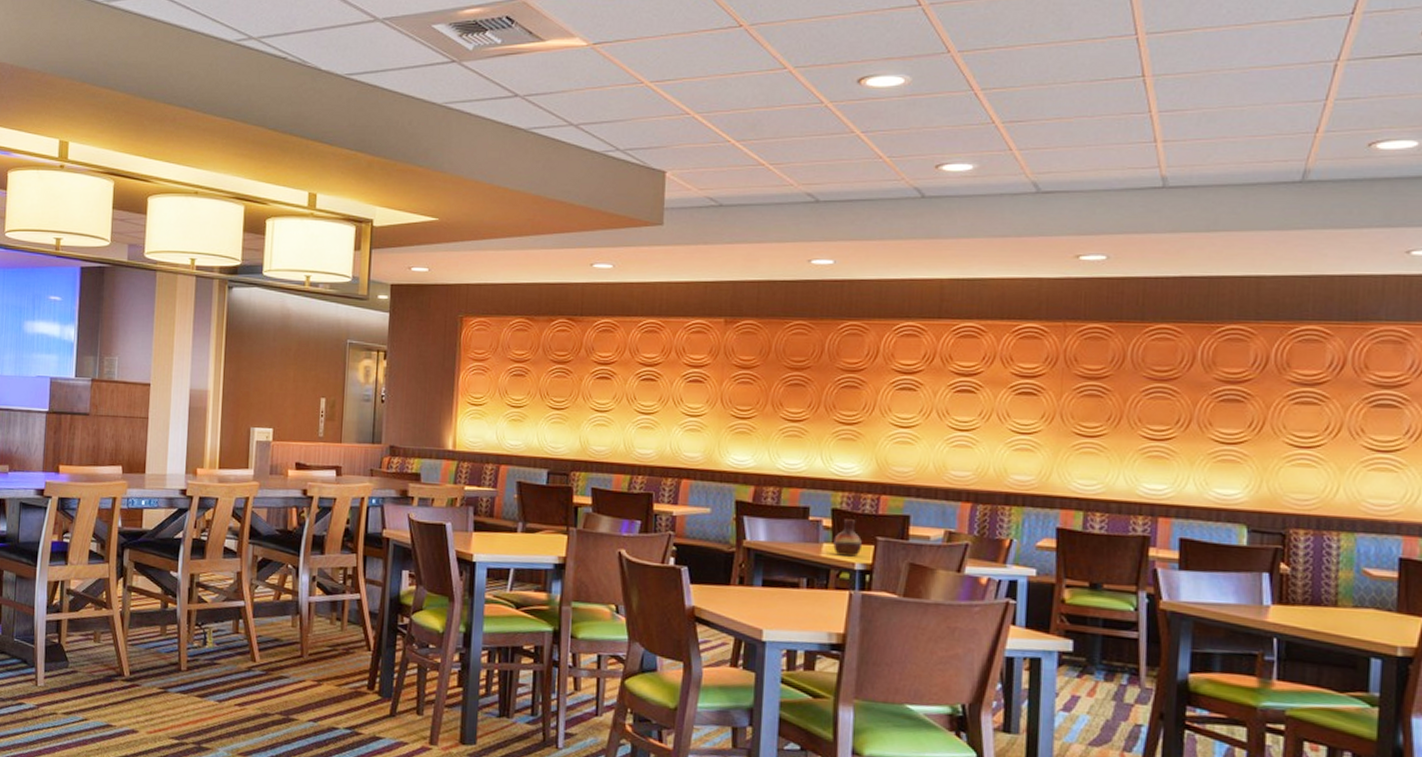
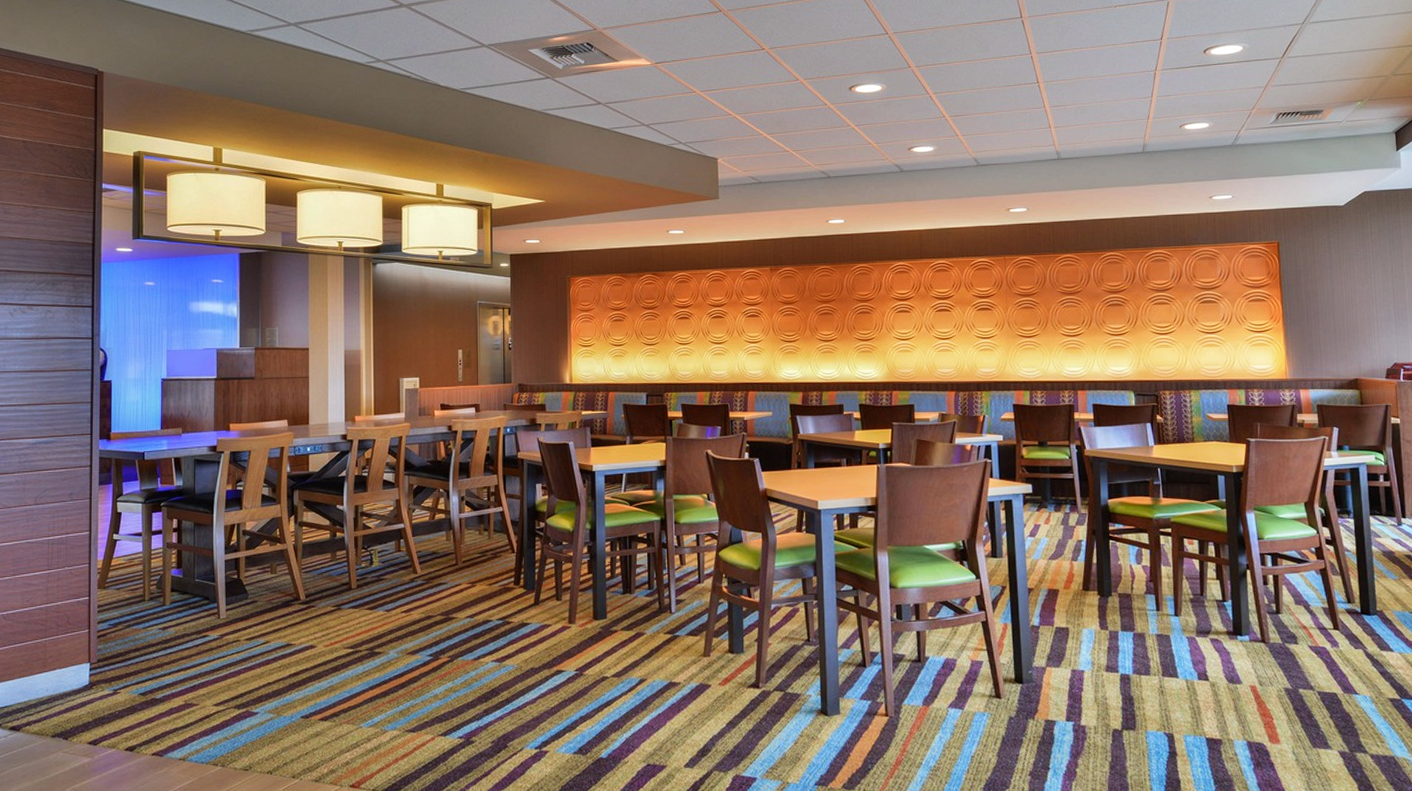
vase: present [833,519,862,557] -> none [863,411,882,439]

